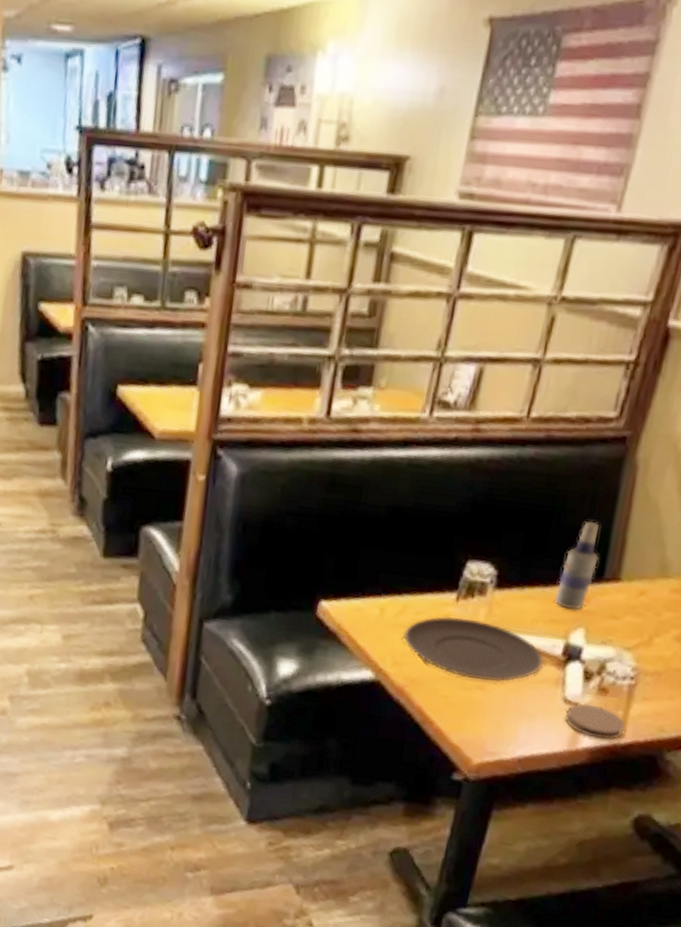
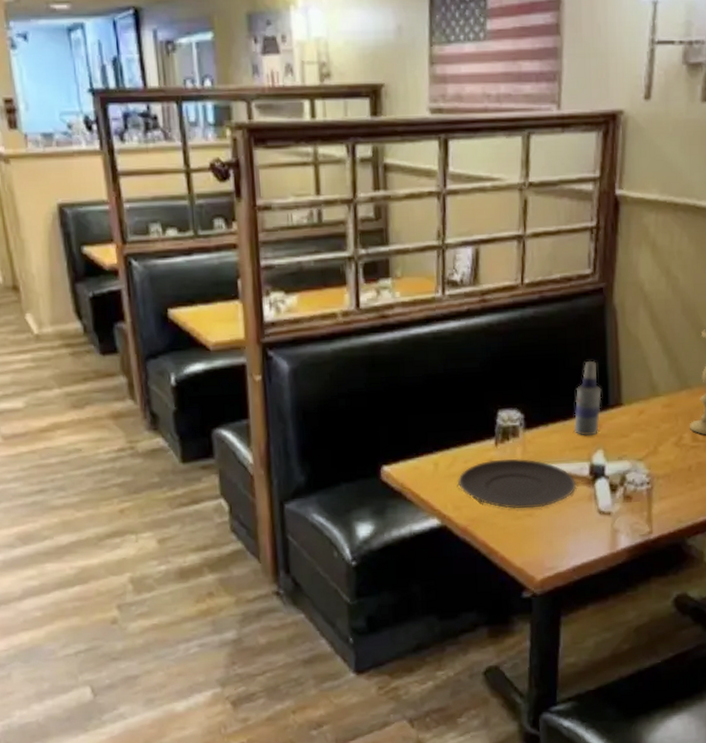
coaster: present [565,703,626,740] -> none [602,511,651,539]

